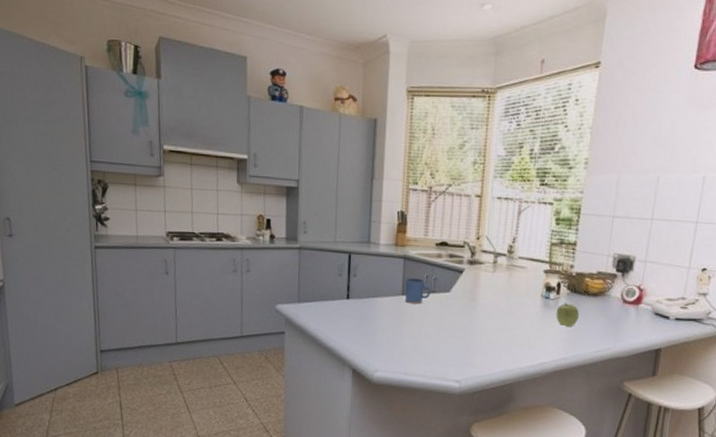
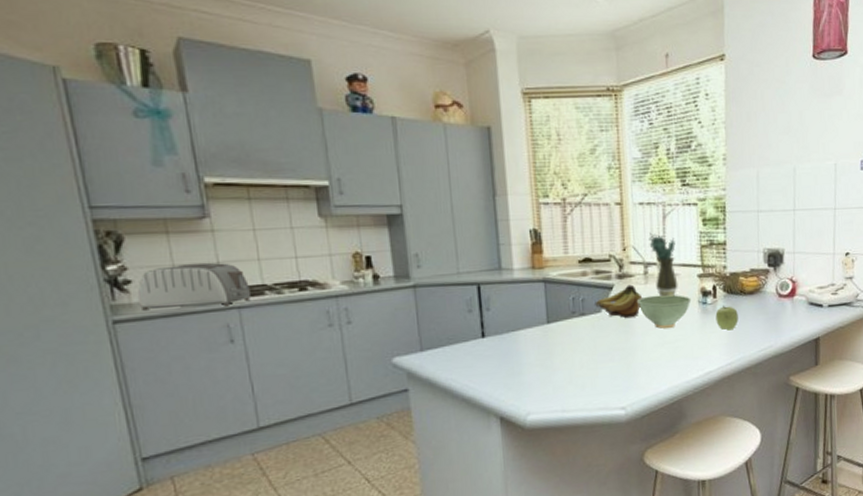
toaster: none [111,209,184,247] -> present [137,262,252,311]
mug: present [404,278,431,304] -> none [549,302,580,332]
fruit: none [445,271,489,301] -> present [595,284,643,318]
bowl: none [484,283,535,316] -> present [637,294,692,329]
vase: none [502,225,527,288] -> present [649,232,678,297]

